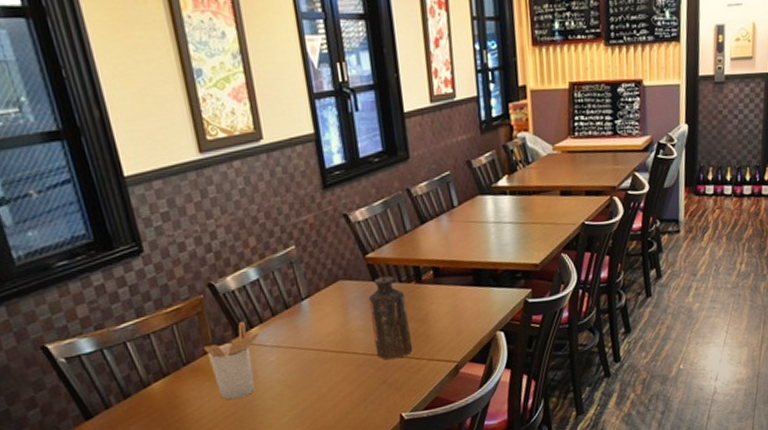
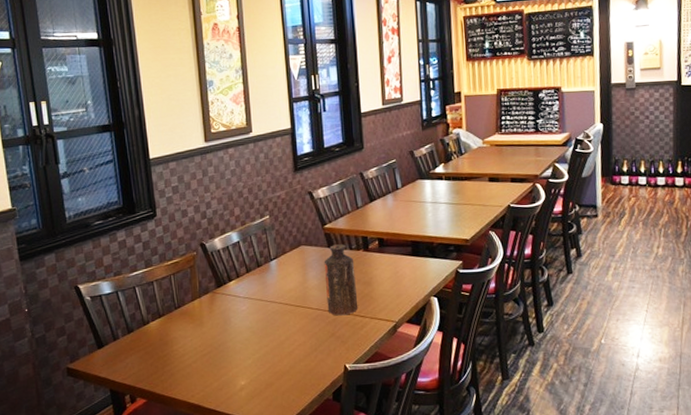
utensil holder: present [203,321,259,400] -> none [191,275,235,341]

